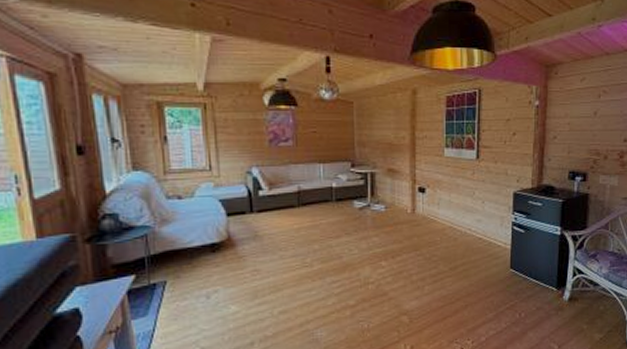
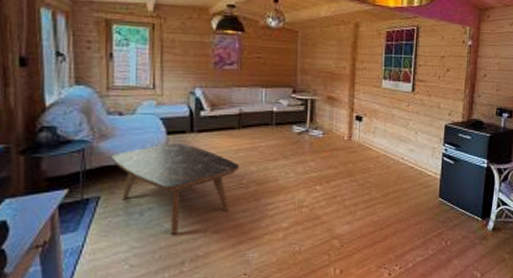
coffee table: none [174,224,301,316] -> present [112,143,239,235]

